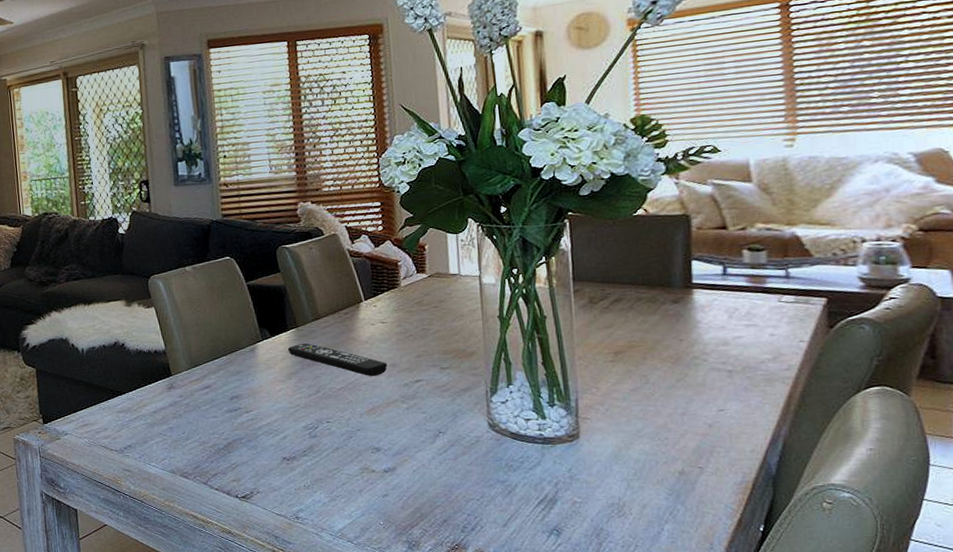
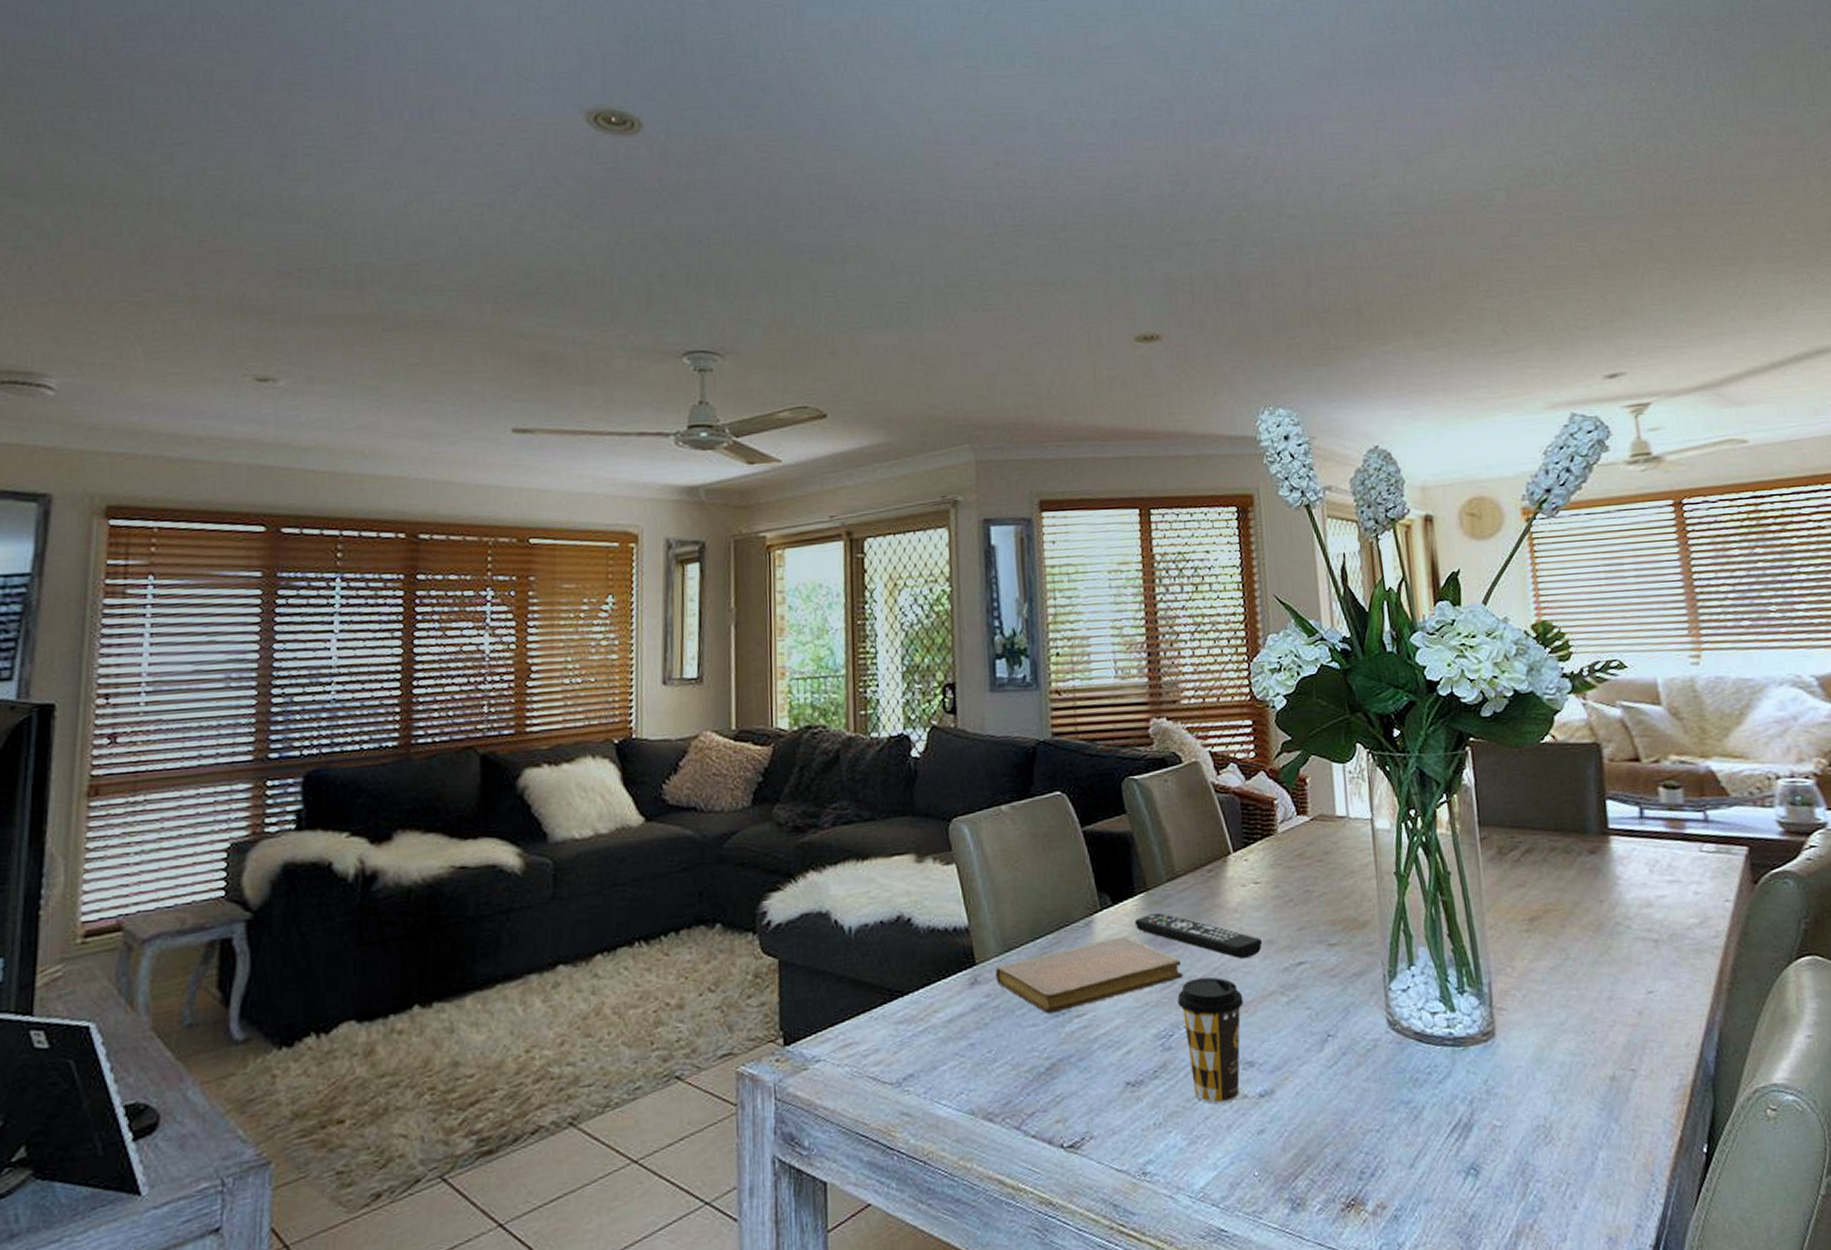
notebook: none [186,358,325,410] -> present [996,935,1183,1014]
coffee cup: none [321,388,373,475] -> present [1177,977,1244,1104]

